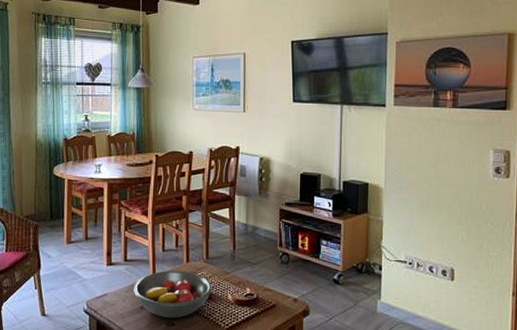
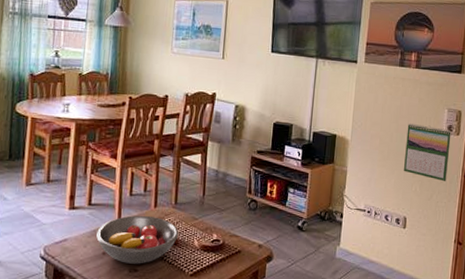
calendar: none [447,168,500,230] -> present [404,124,451,182]

